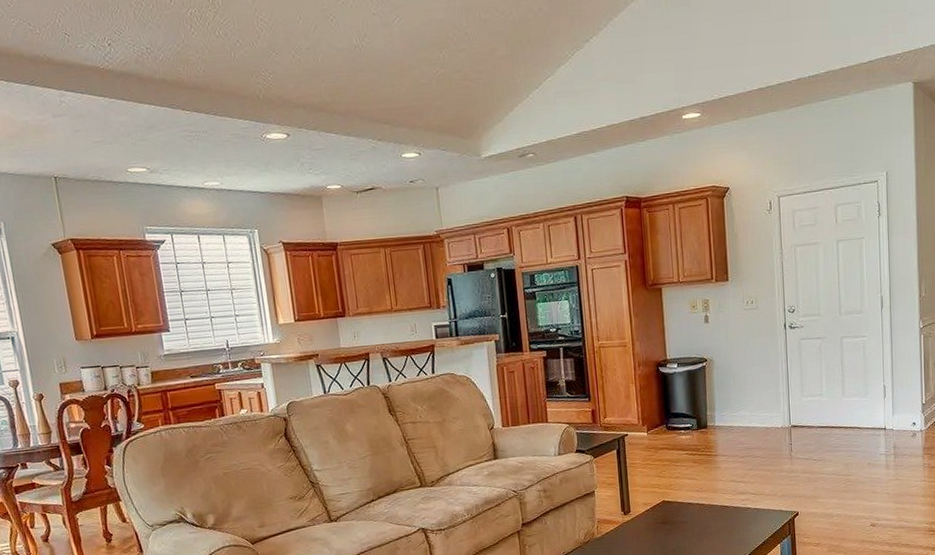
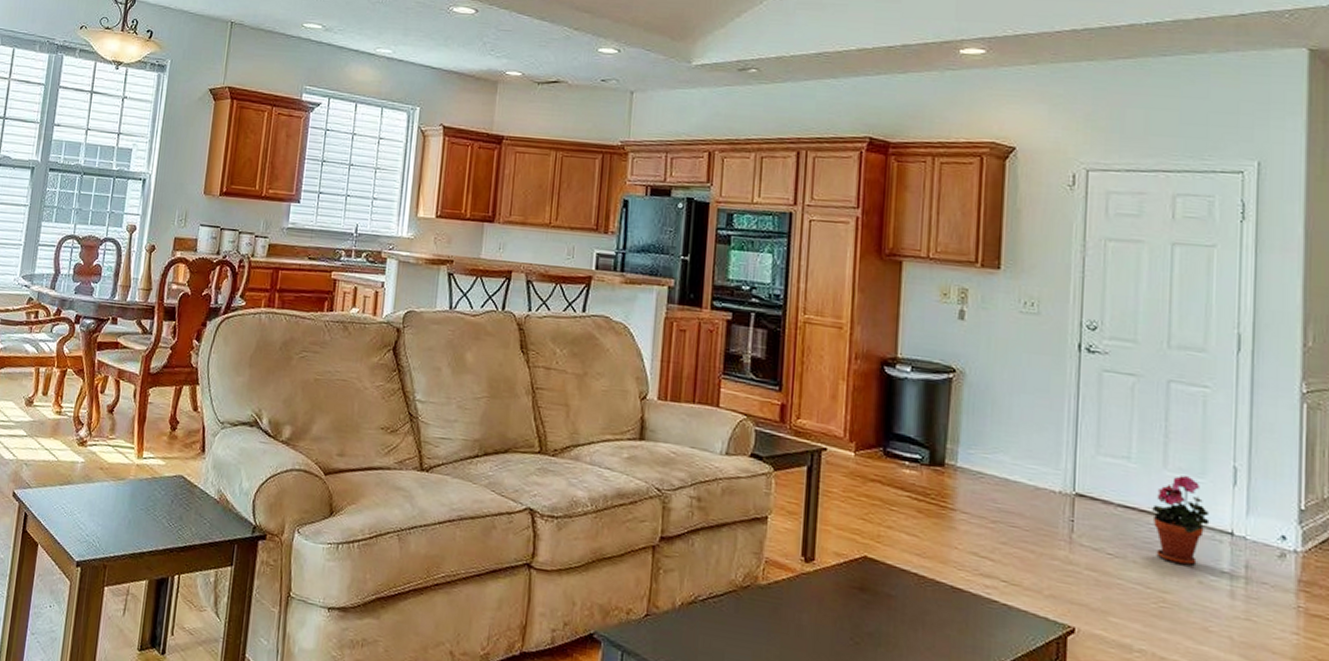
potted plant: none [838,397,872,456] -> present [1152,475,1210,566]

